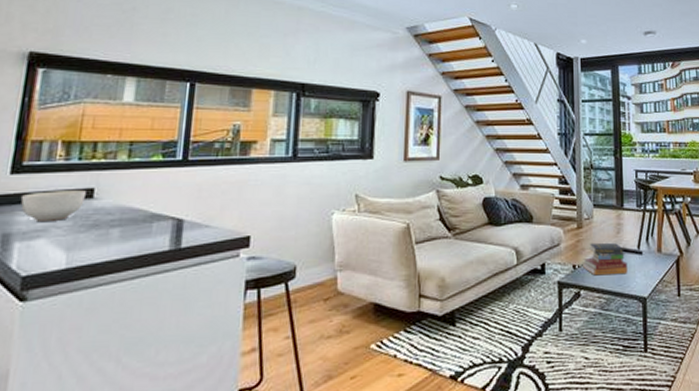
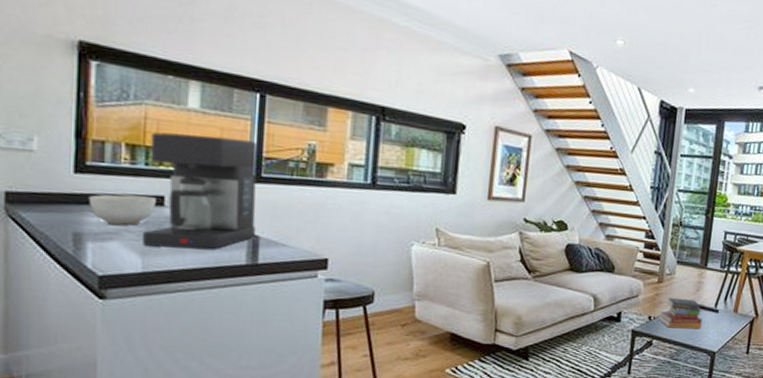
coffee maker: none [69,126,185,240] -> present [143,132,257,249]

